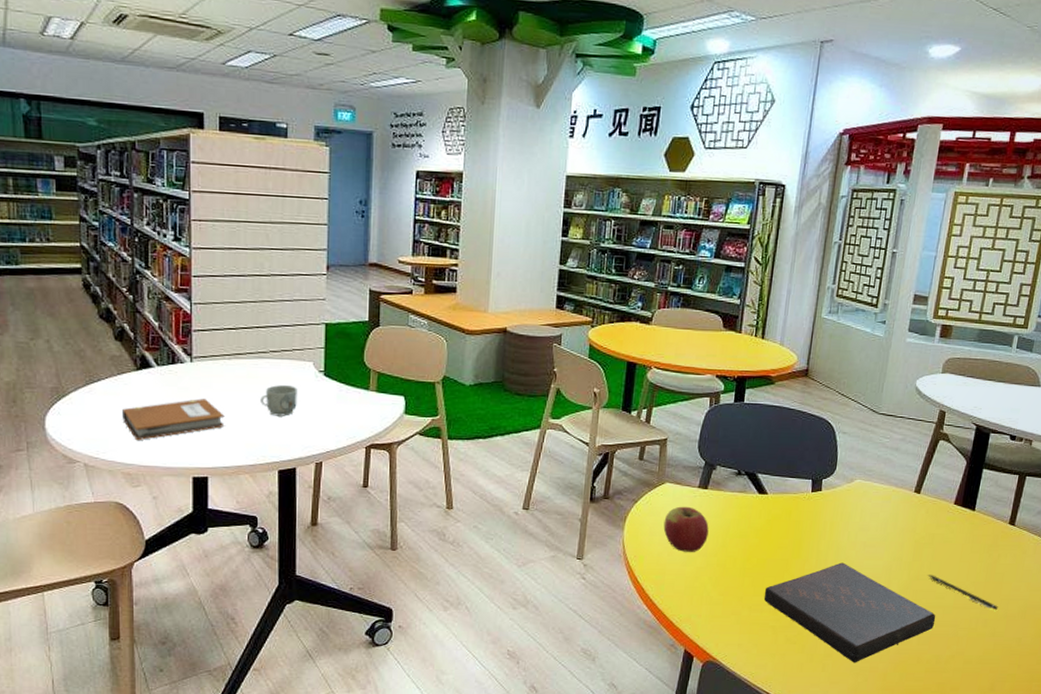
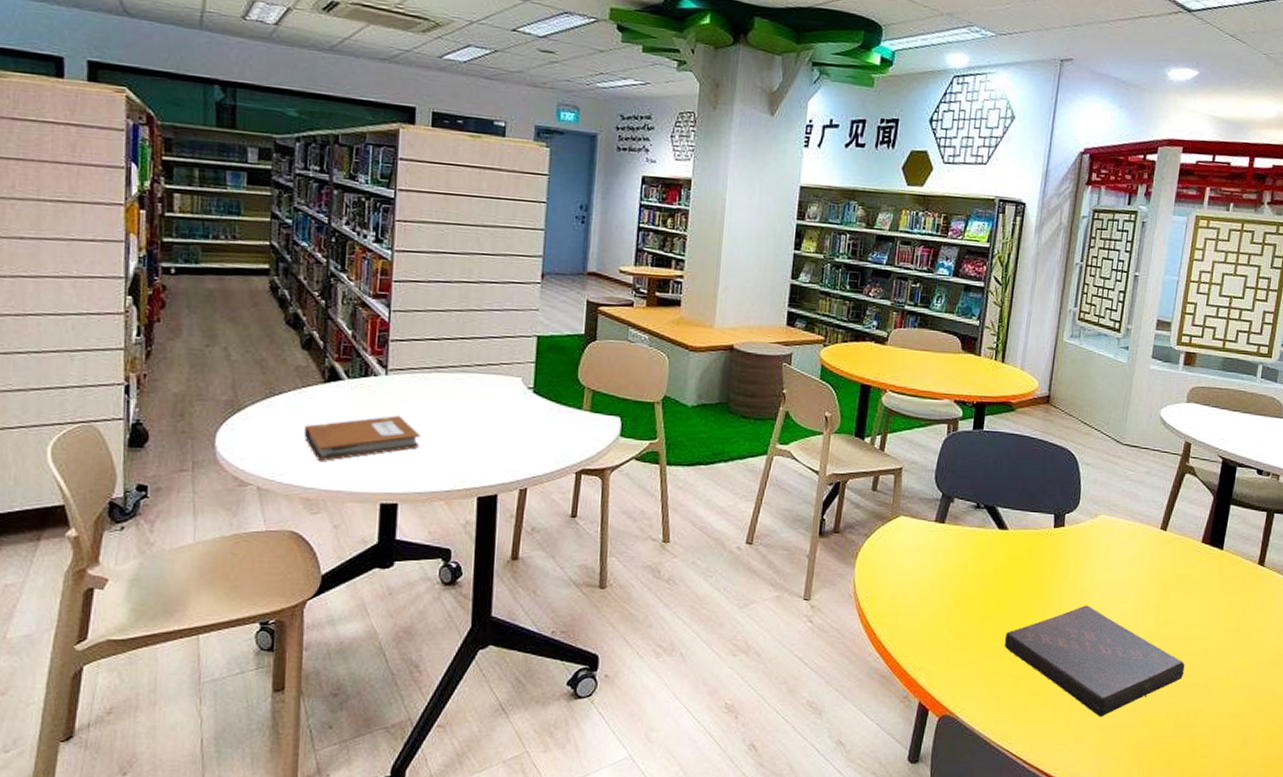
mug: present [260,385,297,417] -> none [461,402,503,437]
apple: present [663,506,709,552] -> none [897,542,946,593]
pen: present [928,575,998,611] -> none [1176,619,1249,659]

